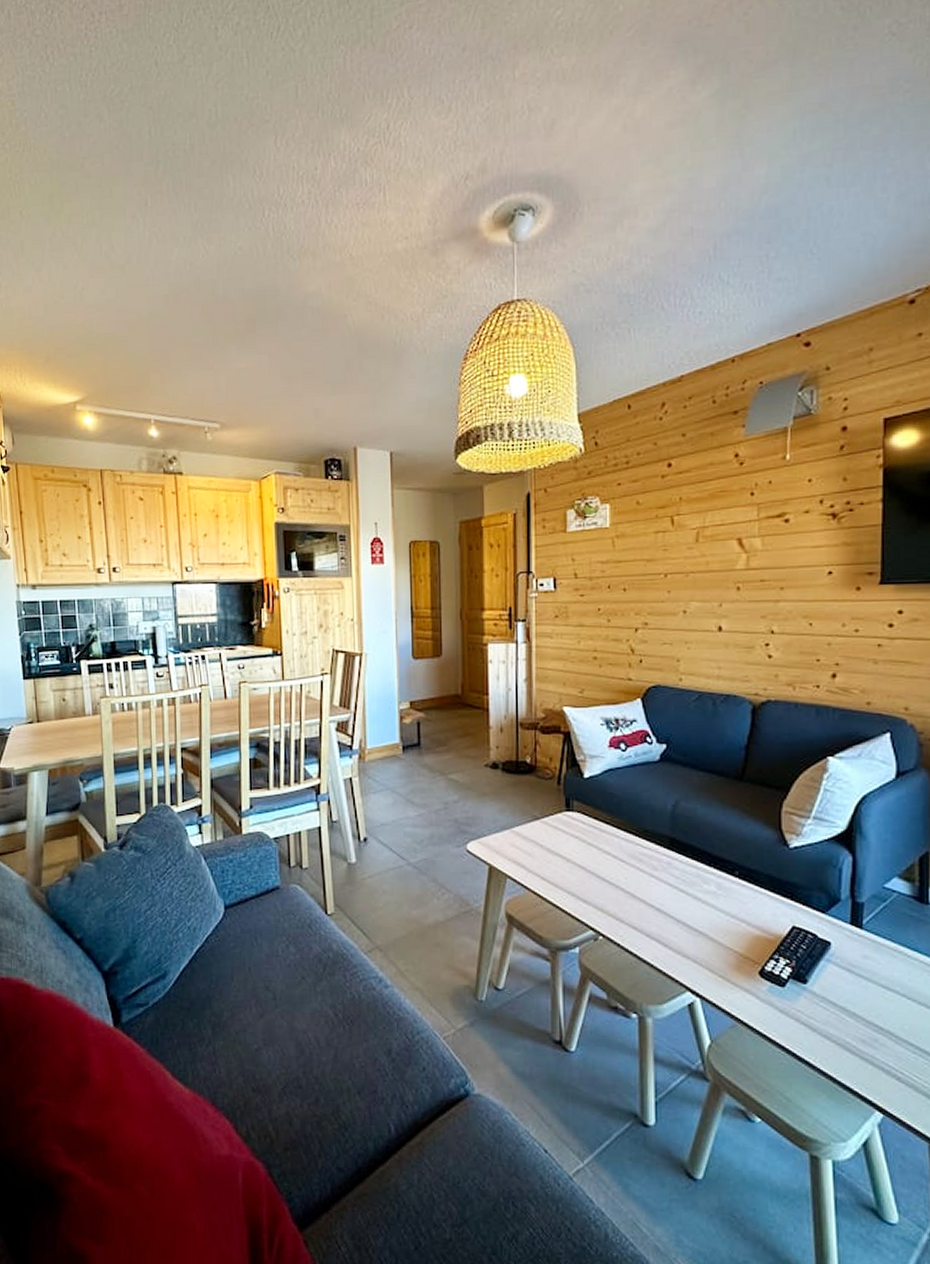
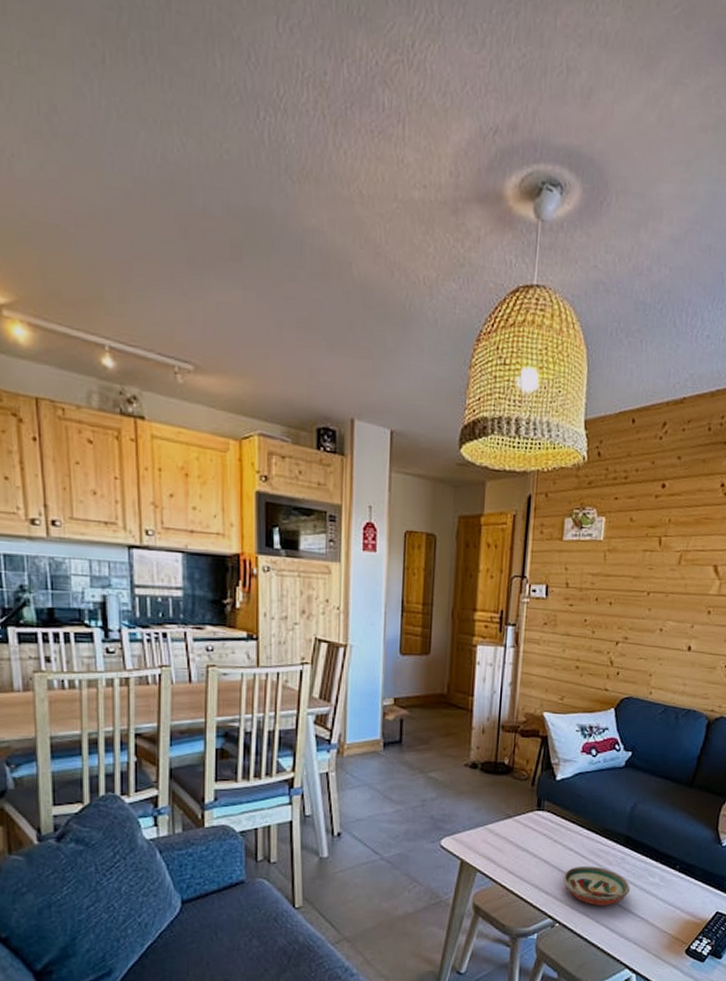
decorative bowl: none [602,871,681,917] -> present [562,866,630,906]

